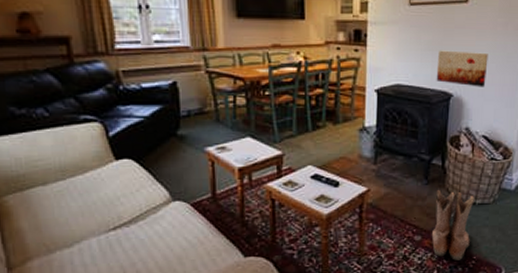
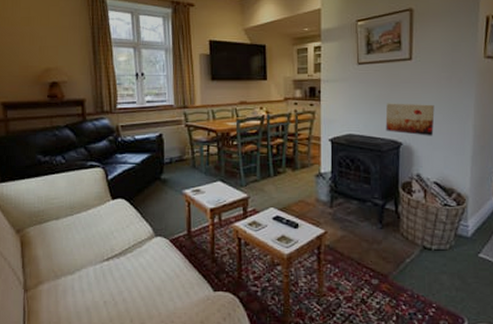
boots: present [431,190,476,261] -> none [388,234,431,307]

